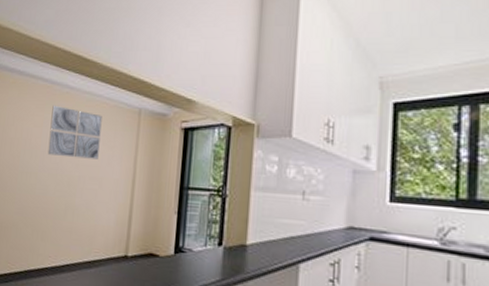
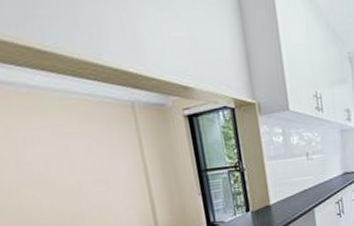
wall art: present [47,105,102,159] -> none [11,109,97,167]

